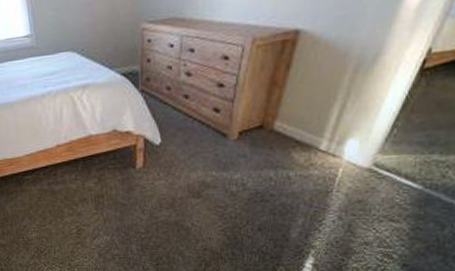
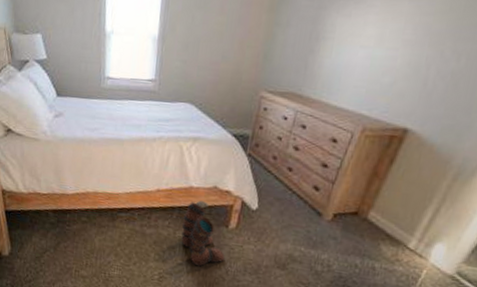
boots: none [88,146,138,212] -> present [181,200,225,267]

